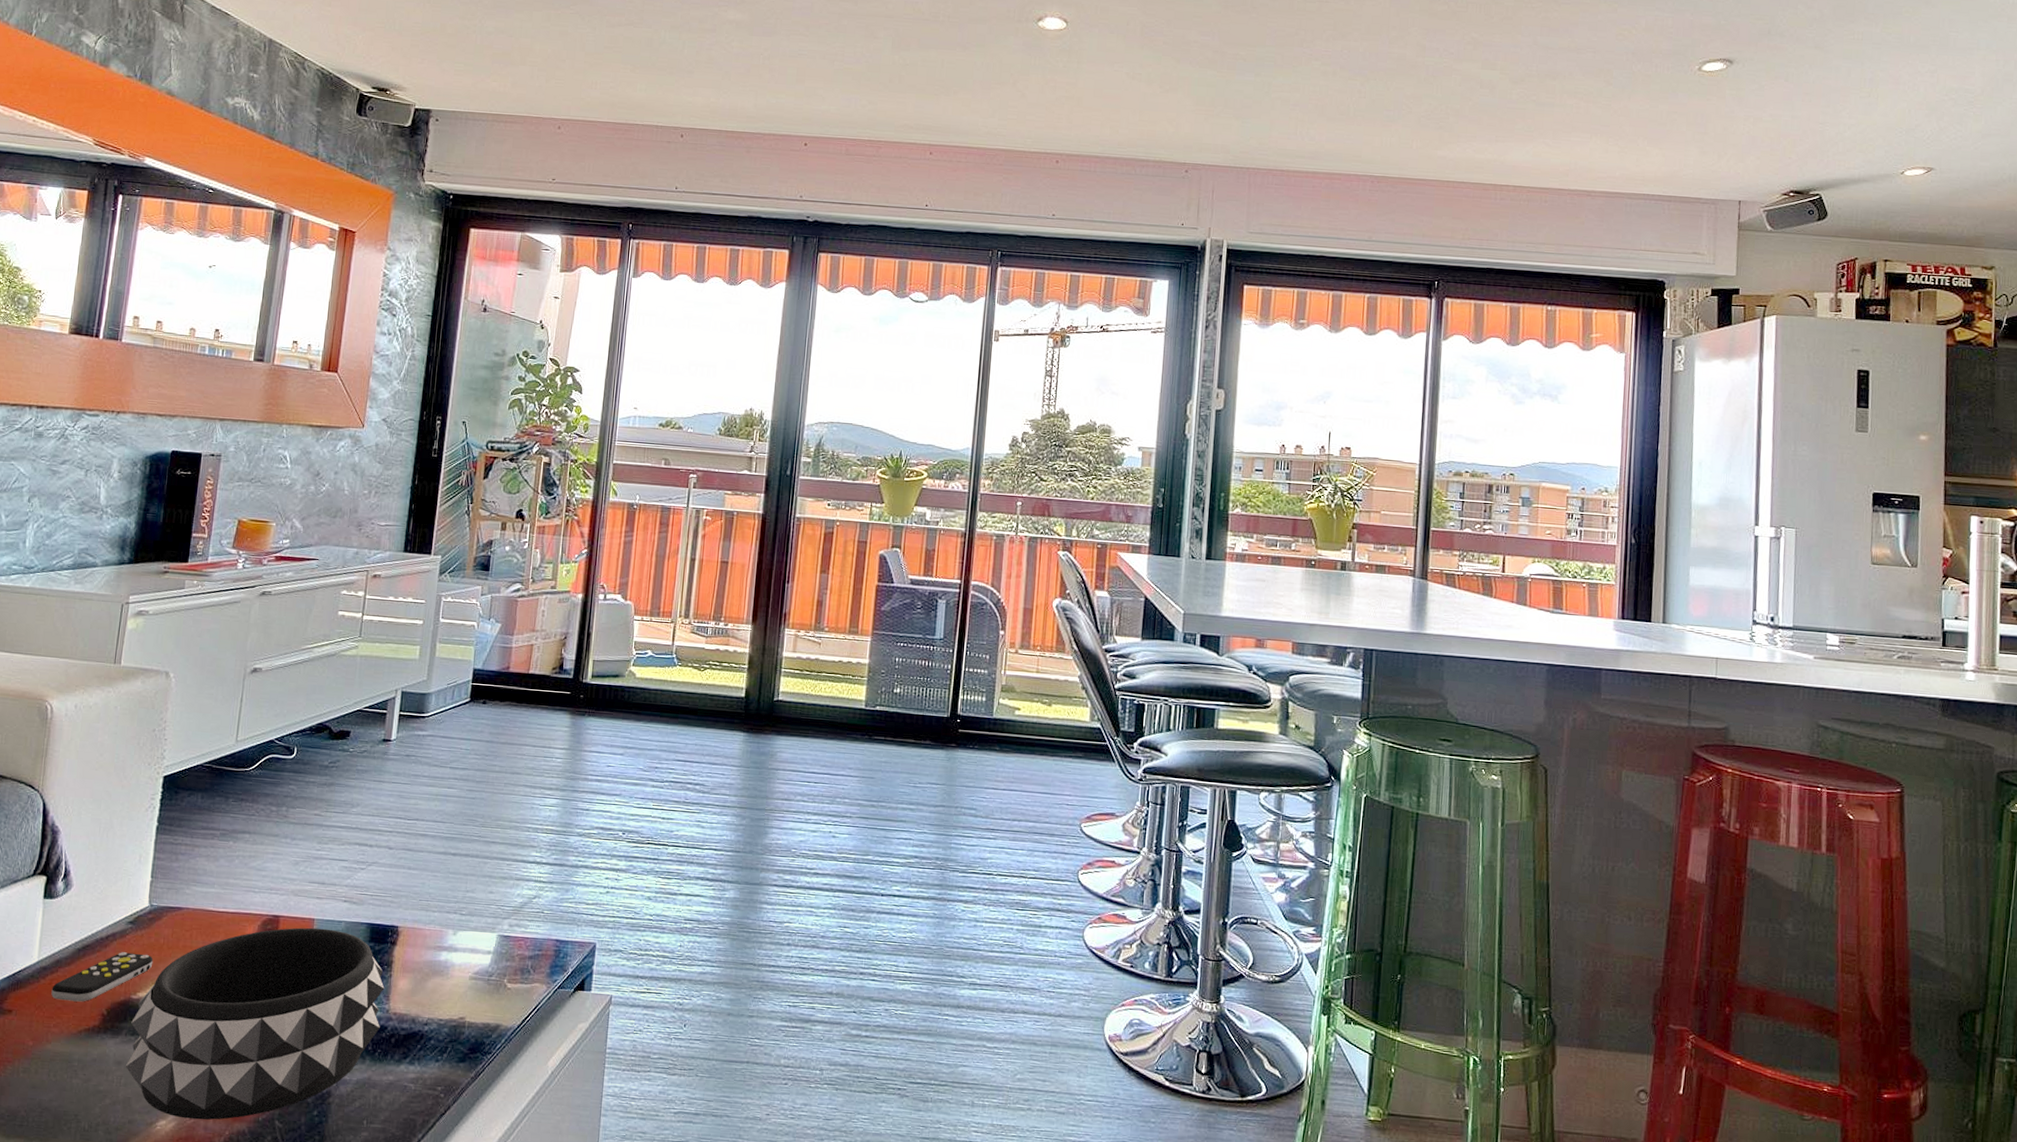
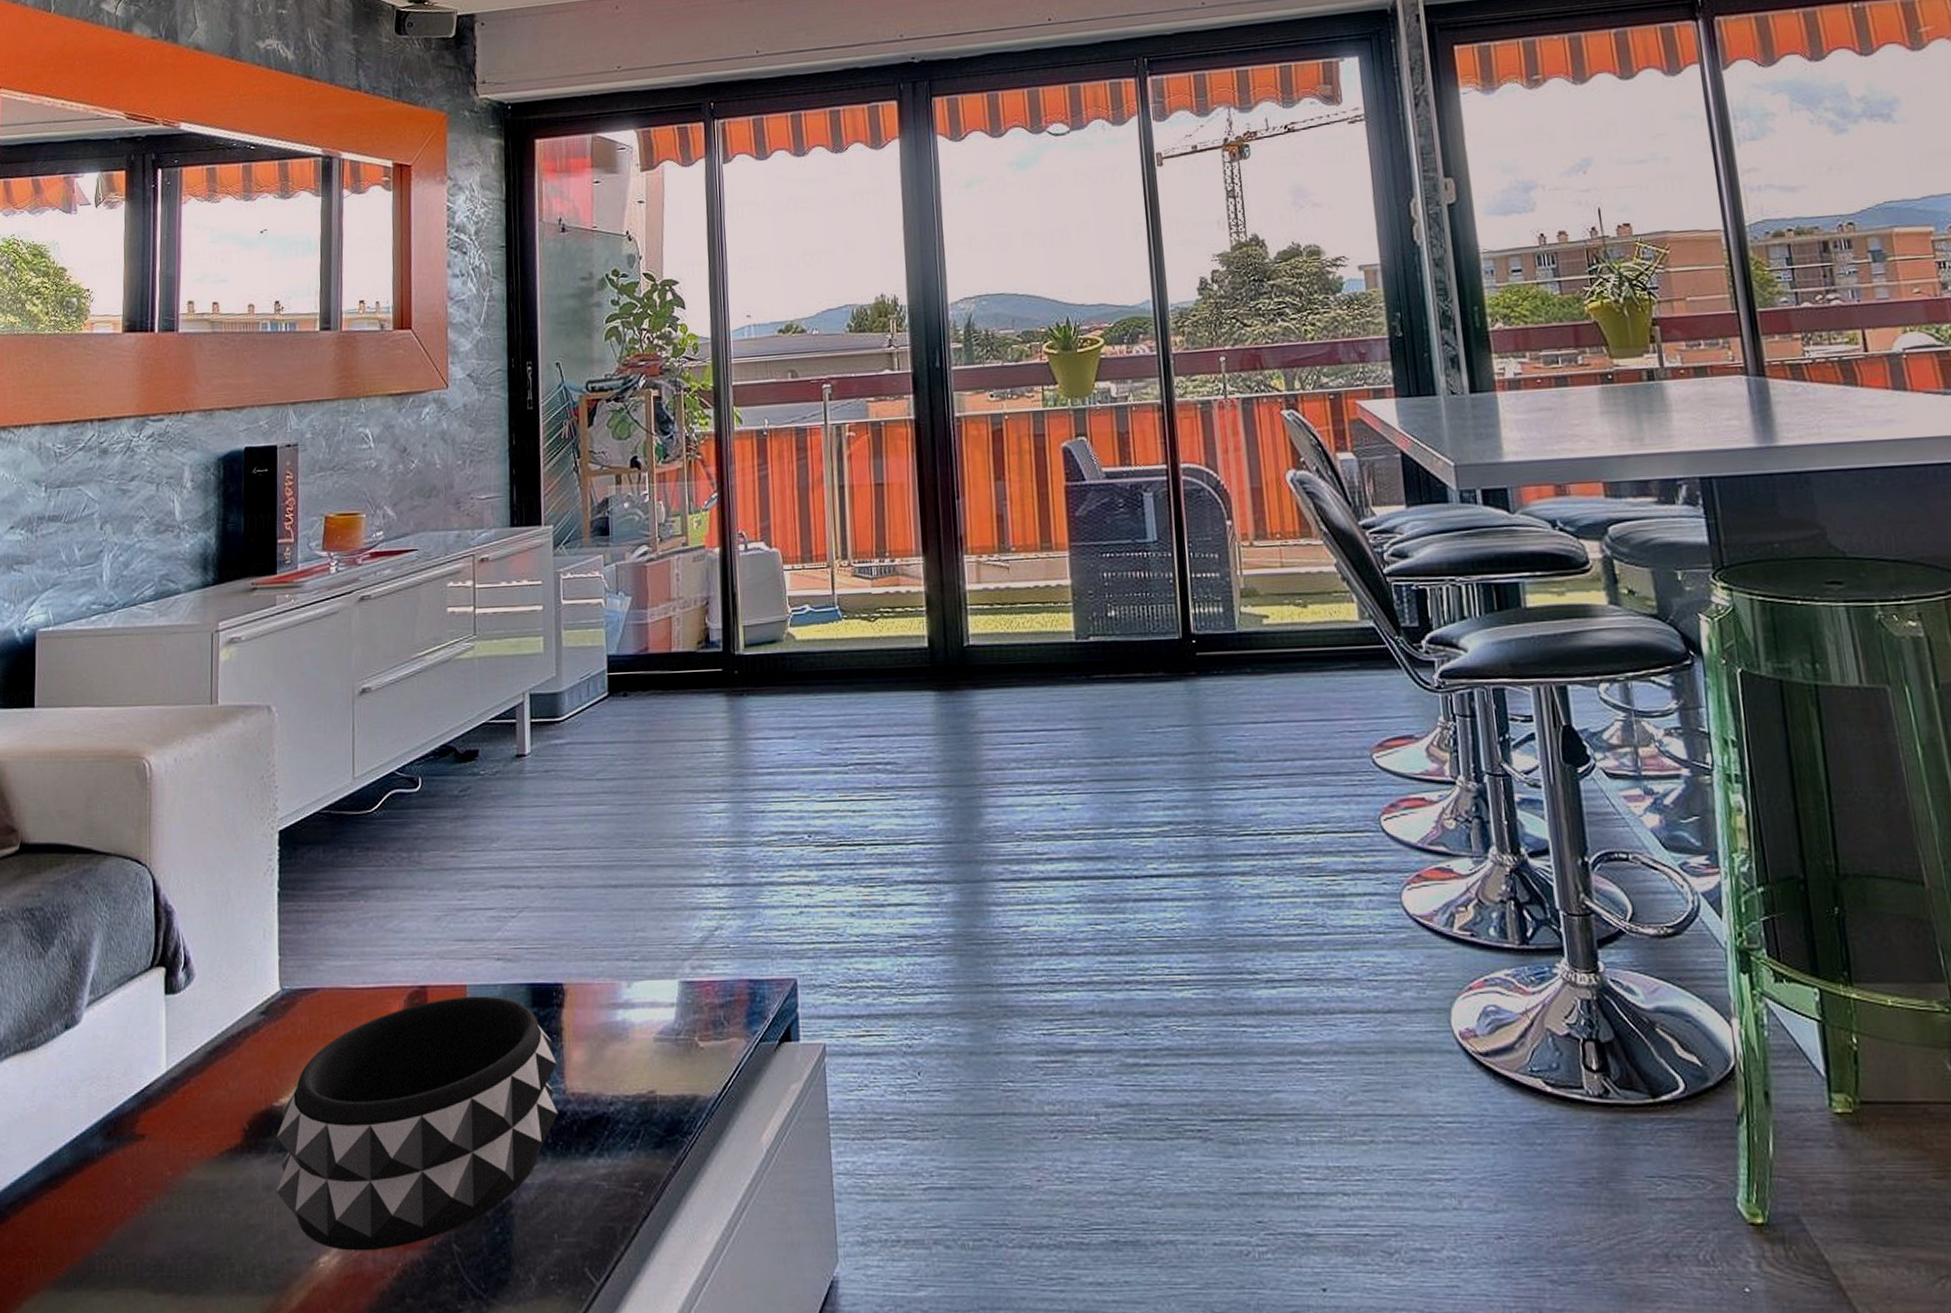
remote control: present [51,952,153,1002] -> none [185,1050,293,1117]

